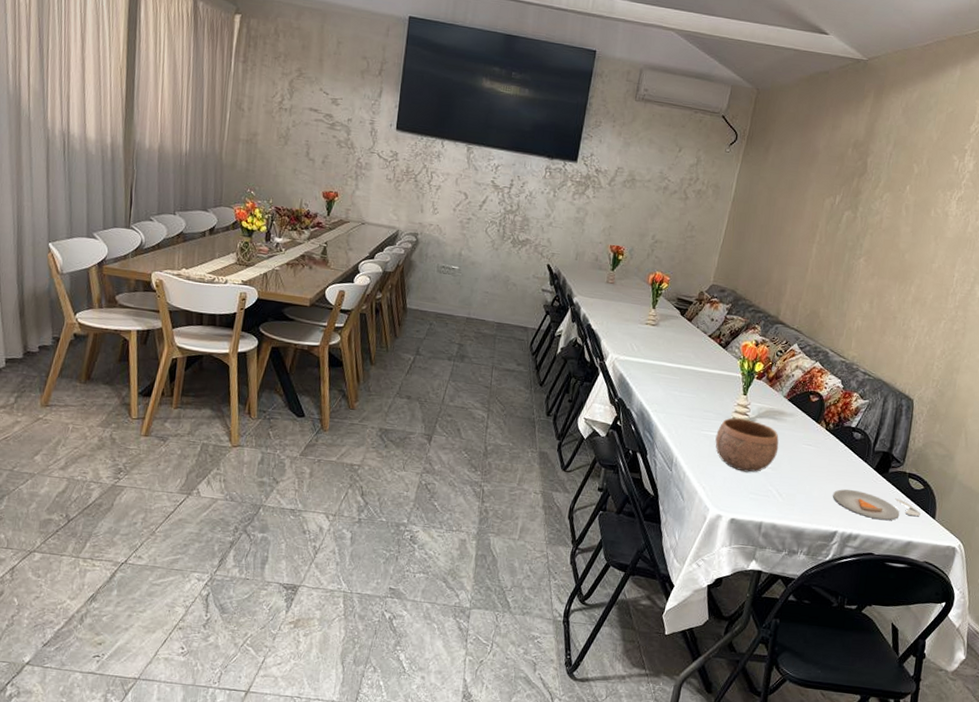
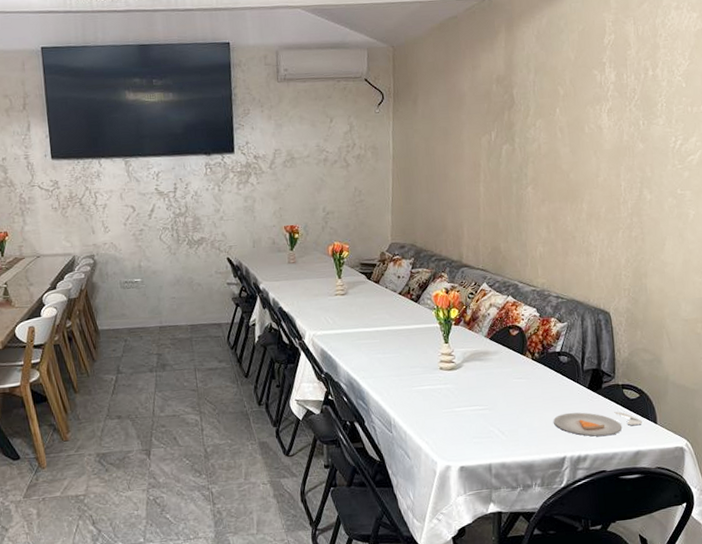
bowl: present [715,418,779,473] -> none [427,366,491,419]

